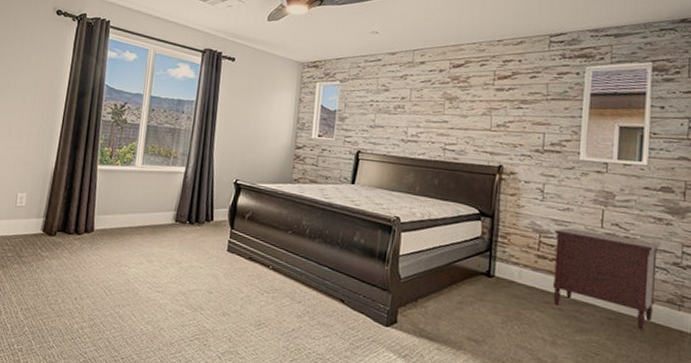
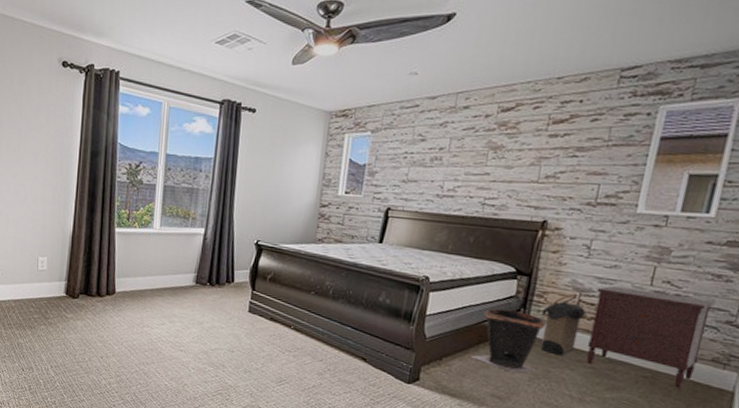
waste bin: none [444,249,511,315] -> present [470,308,546,373]
laundry hamper: none [506,234,548,296] -> present [540,293,587,355]

